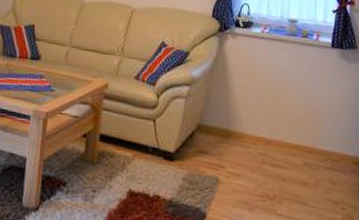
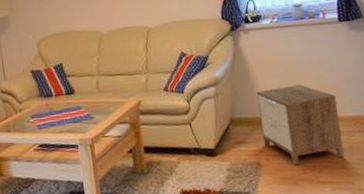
nightstand: none [227,101,313,192] -> present [256,84,344,166]

